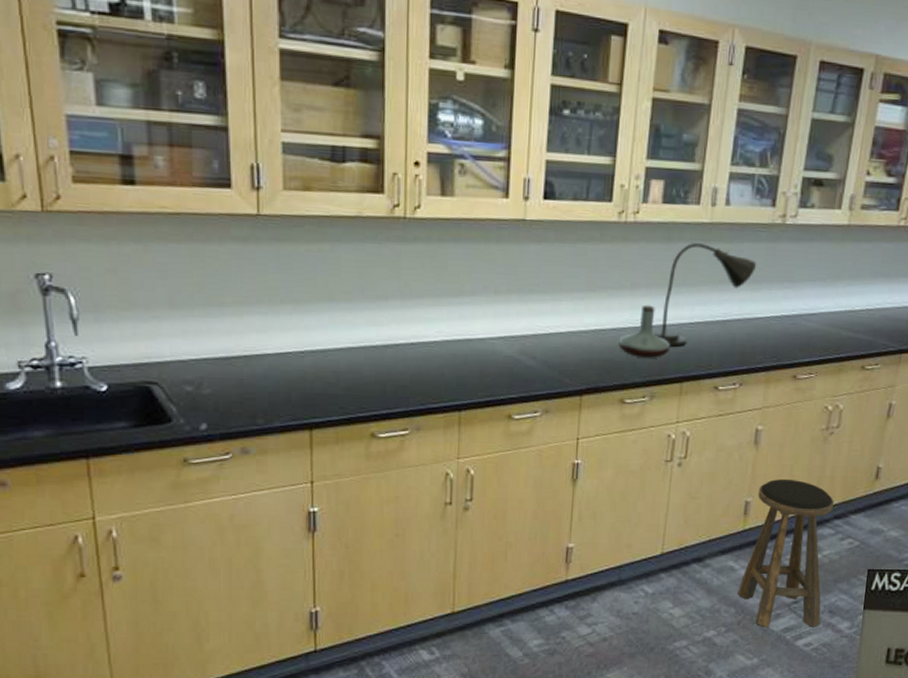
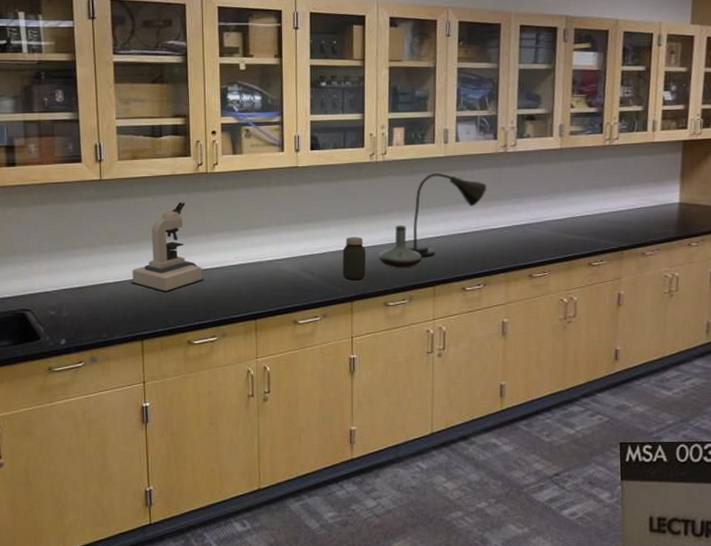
microscope: none [298,254,396,371] -> present [131,202,204,293]
jar: none [573,315,604,370] -> present [343,237,366,281]
stool: present [737,478,834,628] -> none [503,363,582,498]

